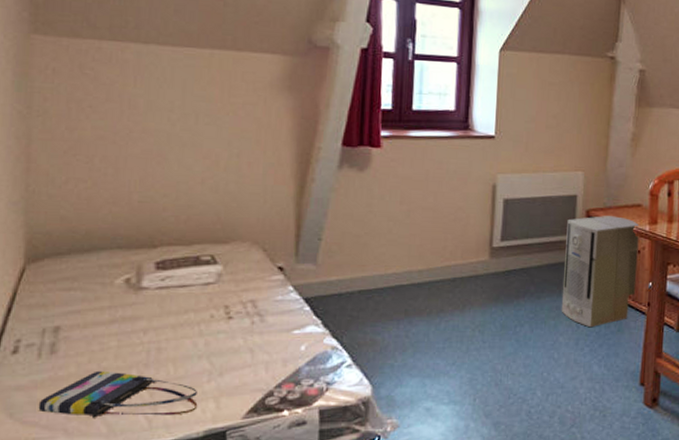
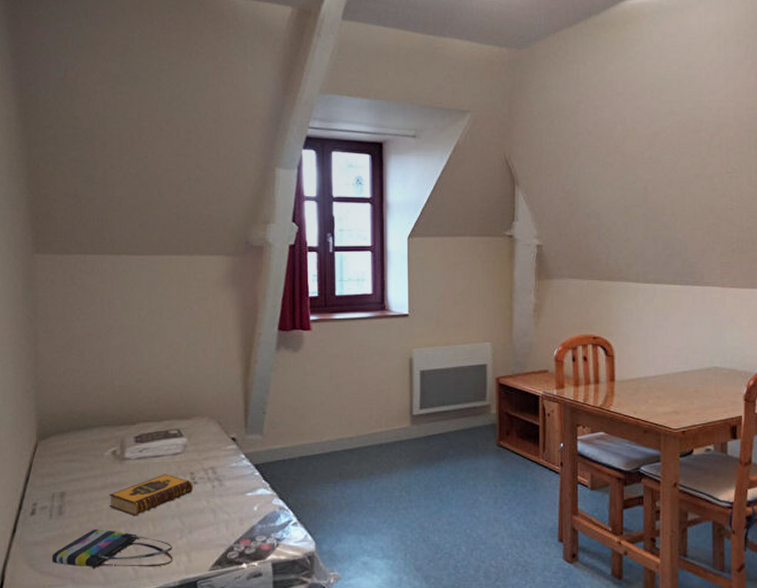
hardback book: none [117,307,227,356] -> present [109,474,193,516]
air purifier: present [561,216,639,328] -> none [478,382,548,487]

